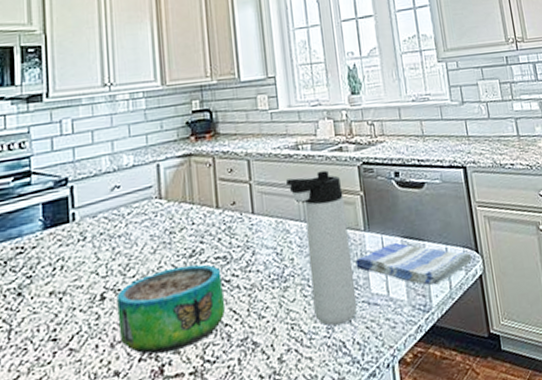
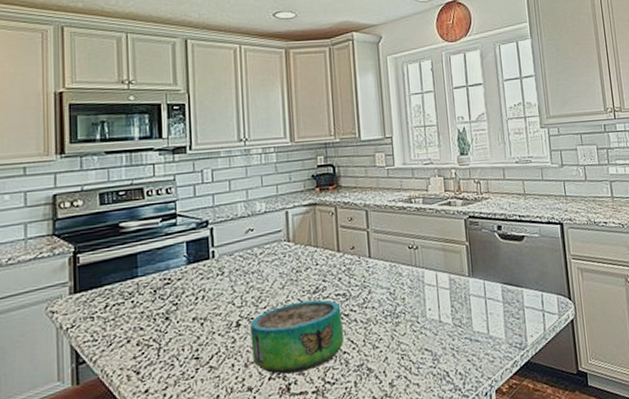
thermos bottle: present [286,170,358,326] -> none [400,222,461,358]
dish towel: present [355,242,473,286] -> none [460,287,566,327]

